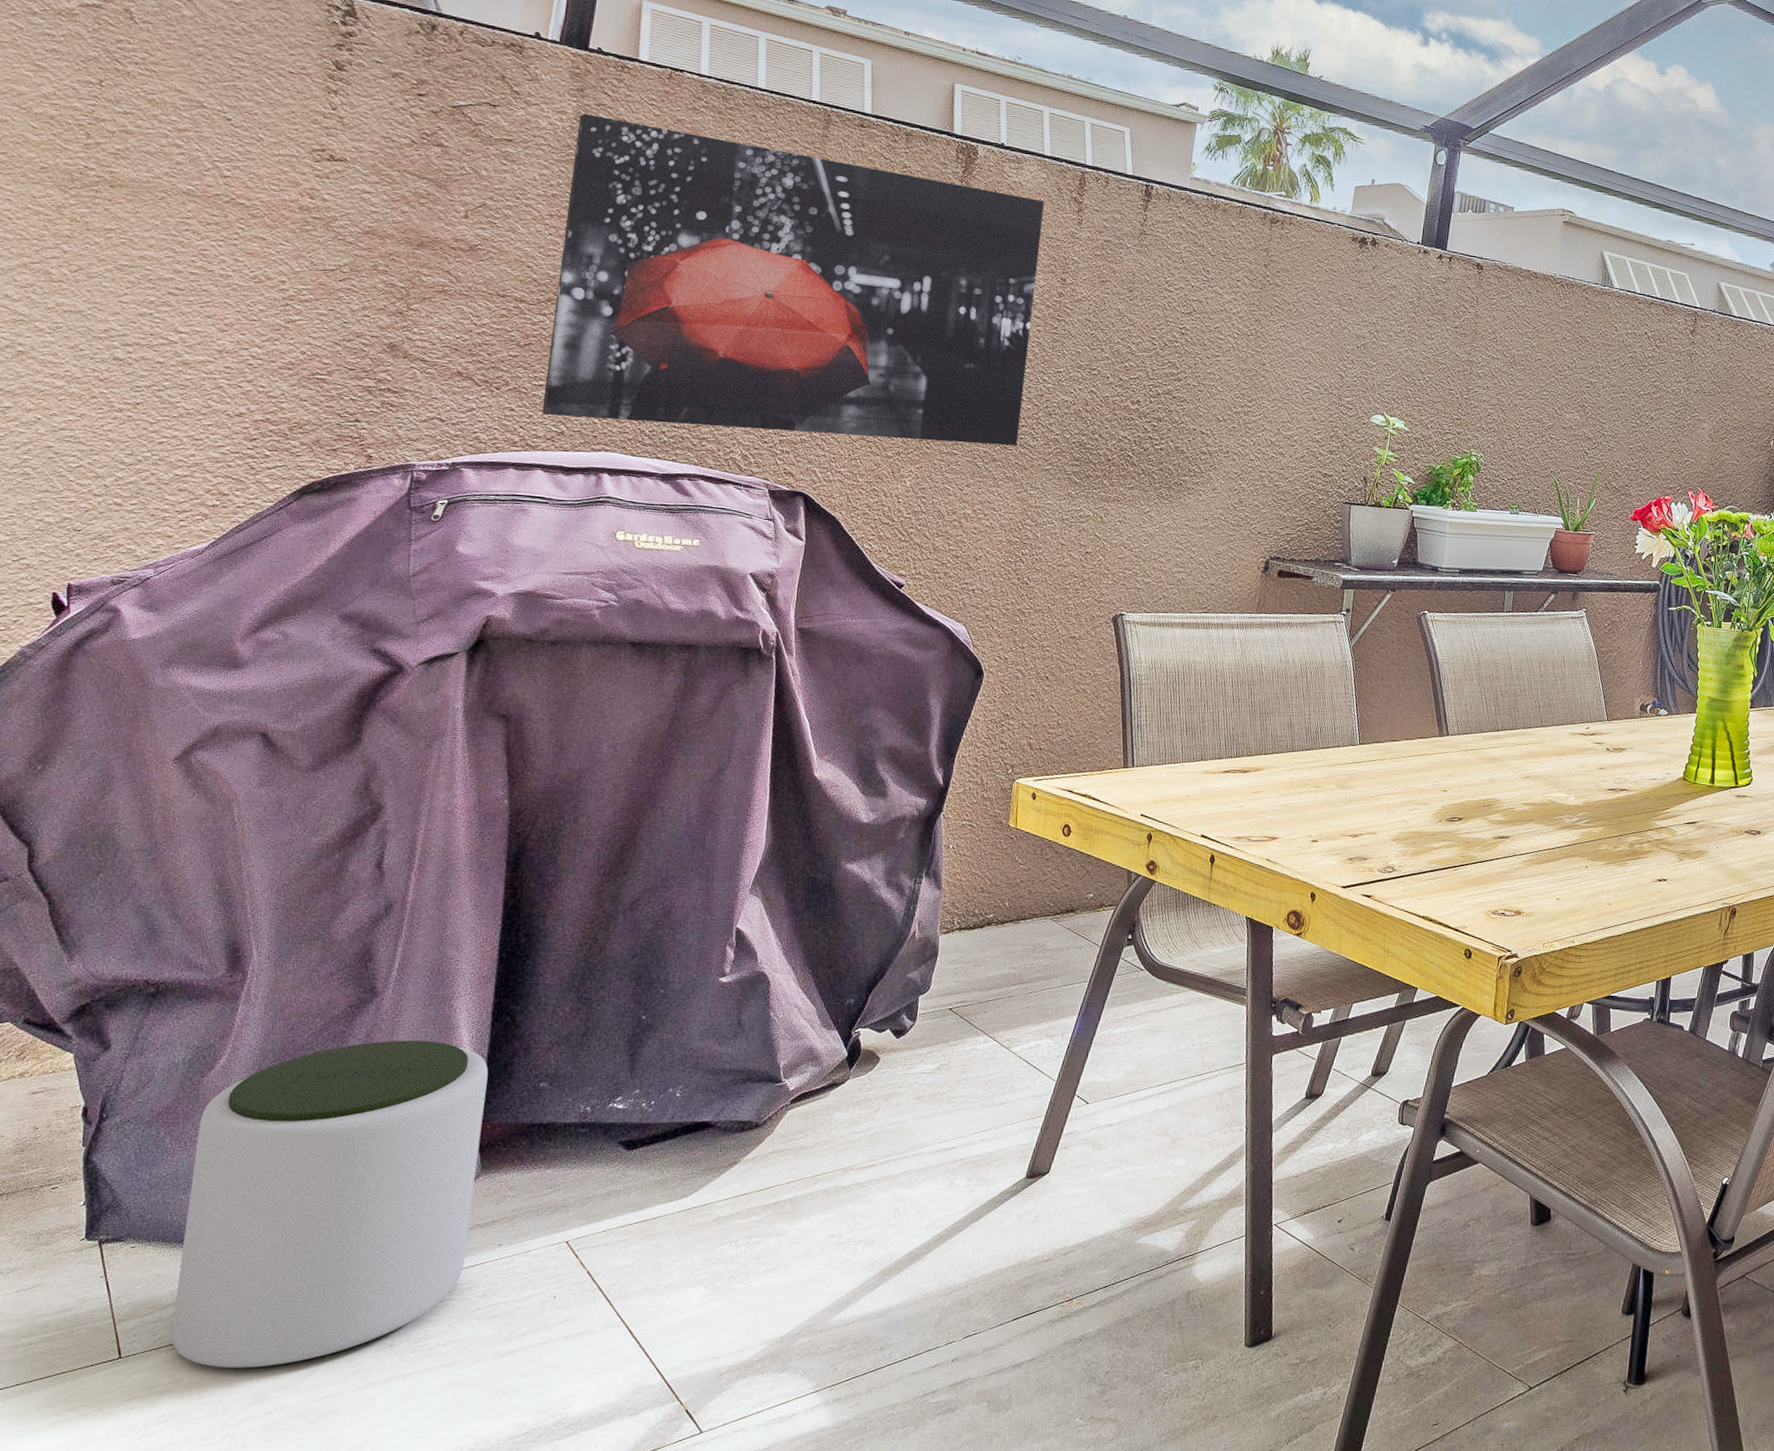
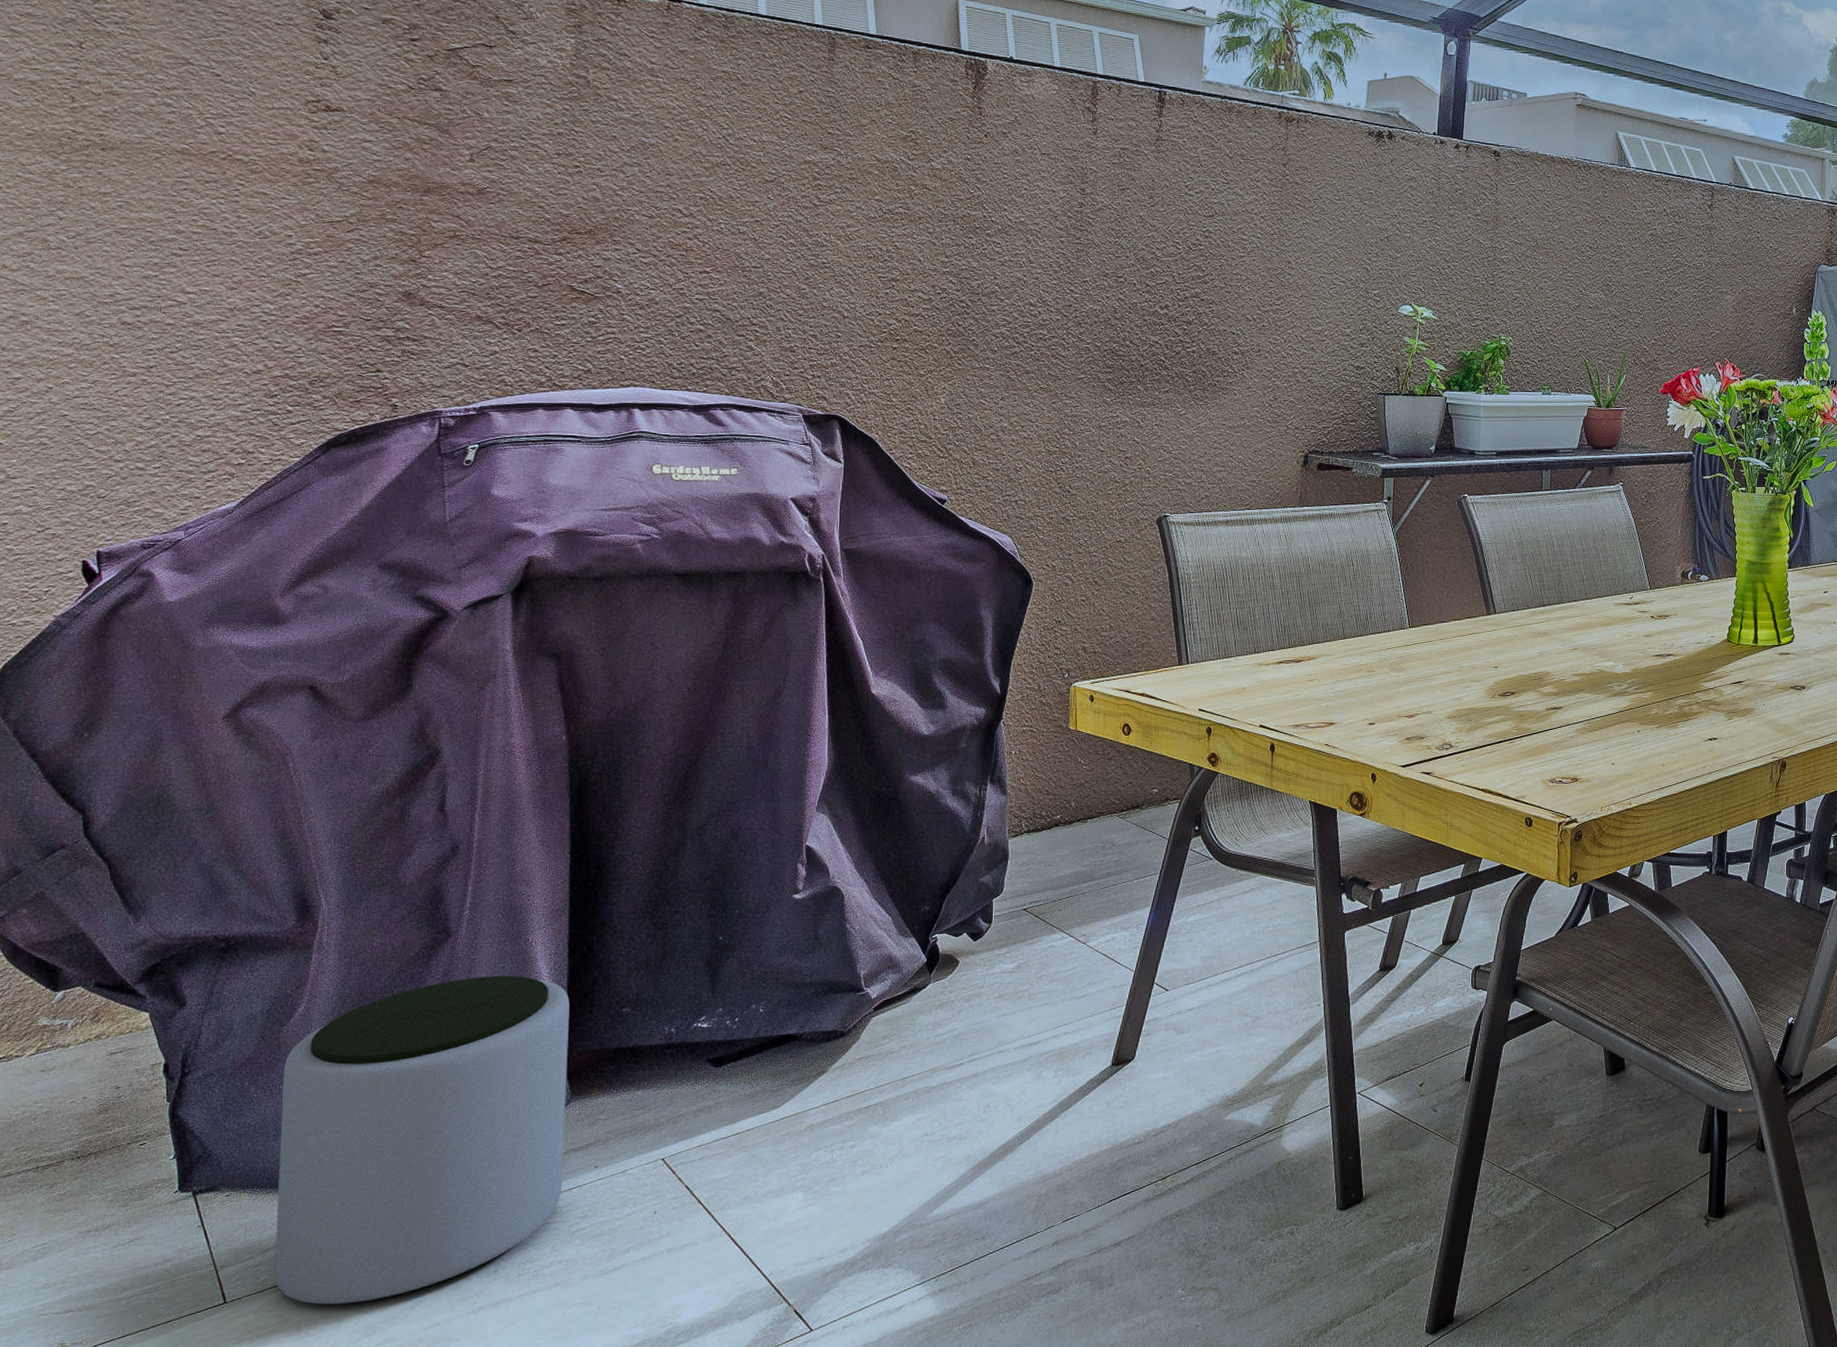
wall art: present [541,113,1044,446] -> none [566,50,1058,358]

